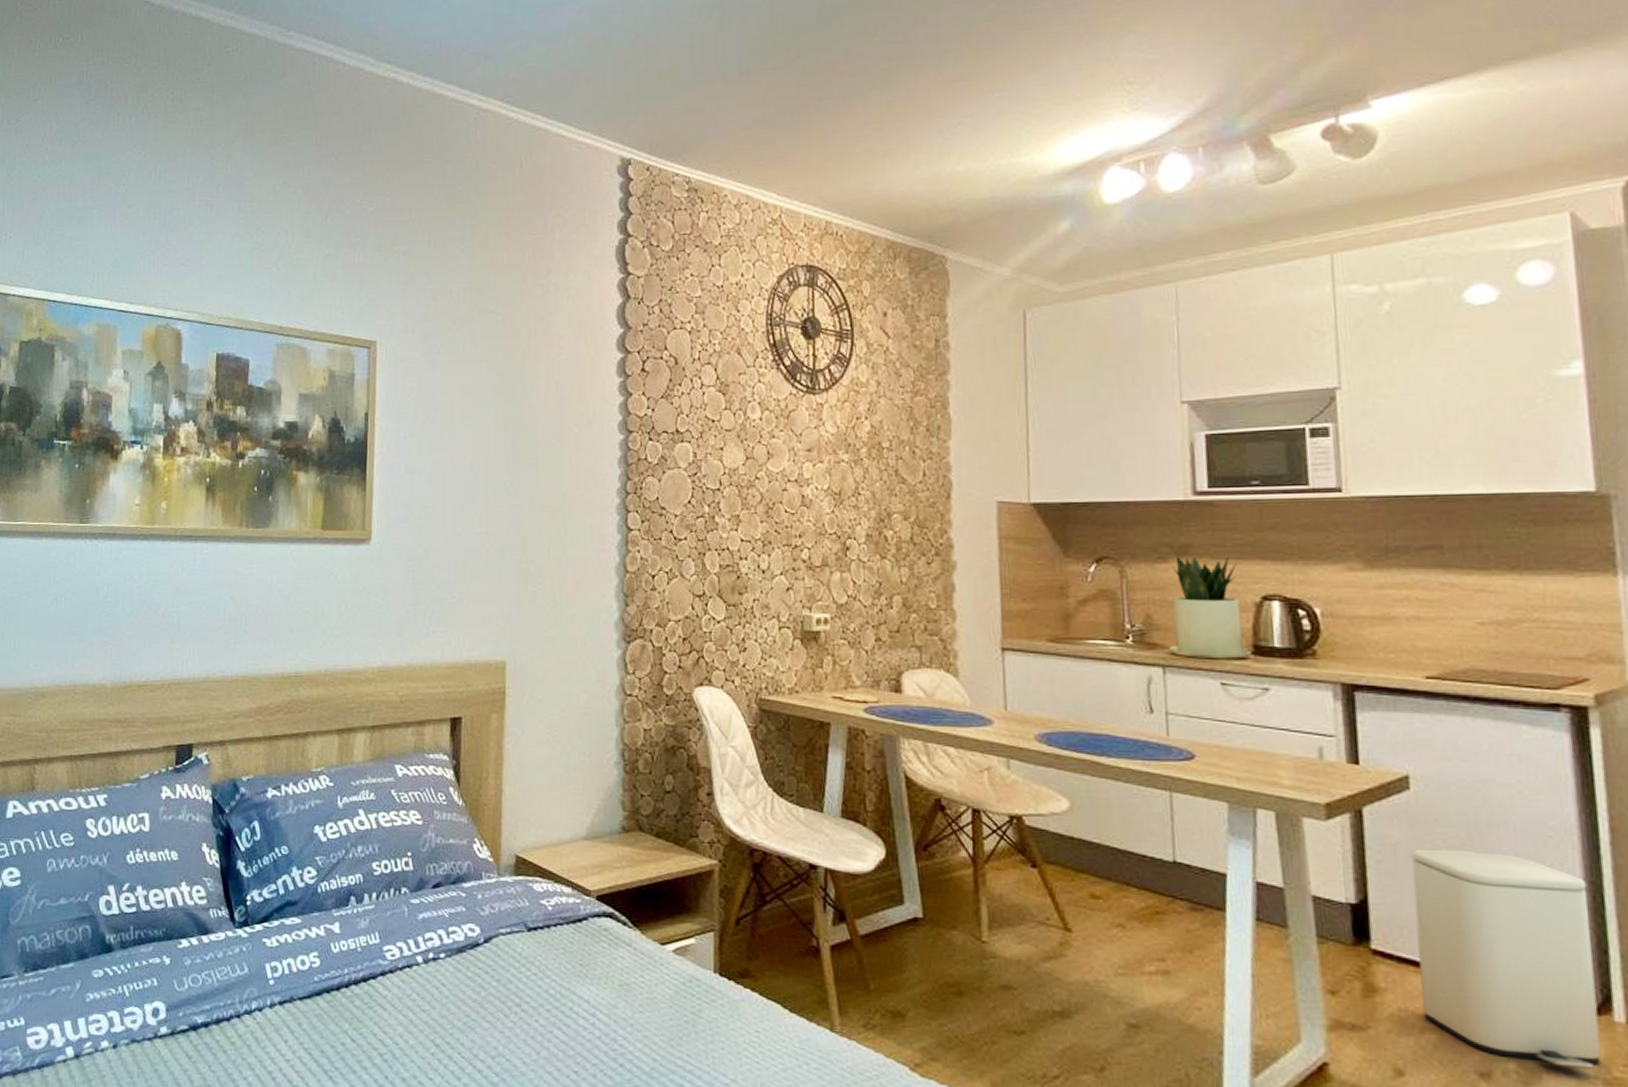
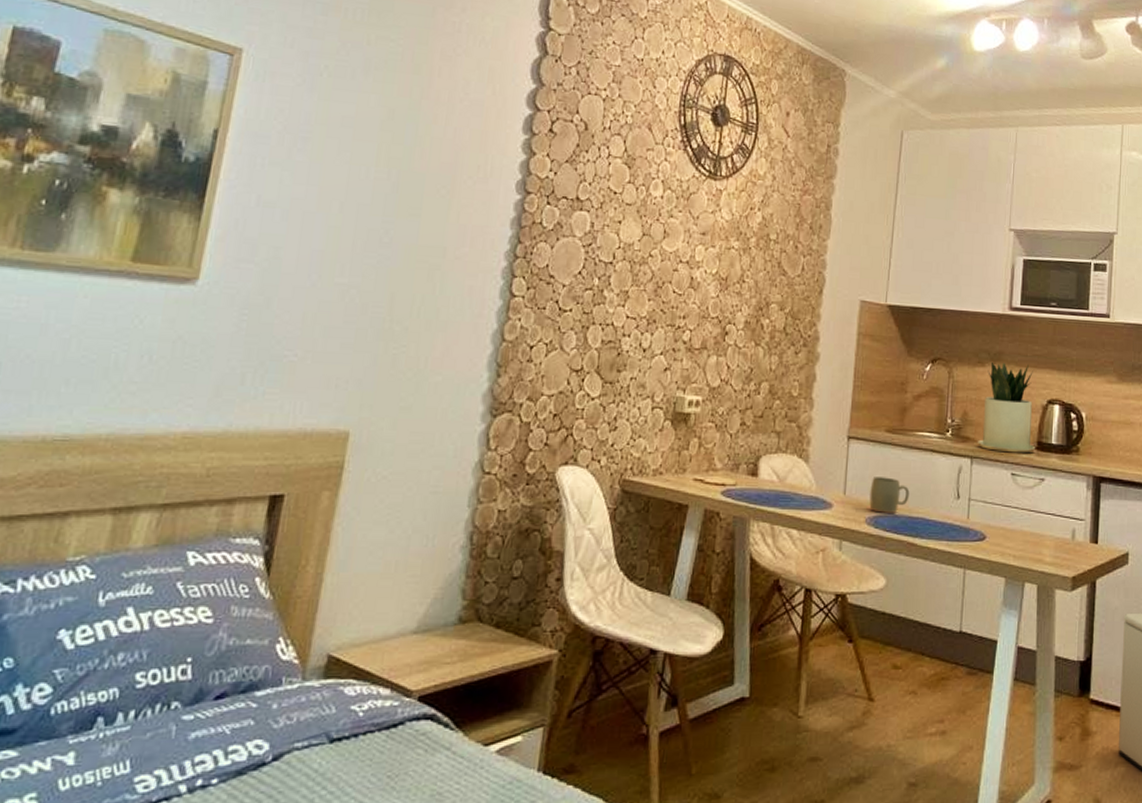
mug: none [1036,690,1087,729] -> present [869,477,910,513]

